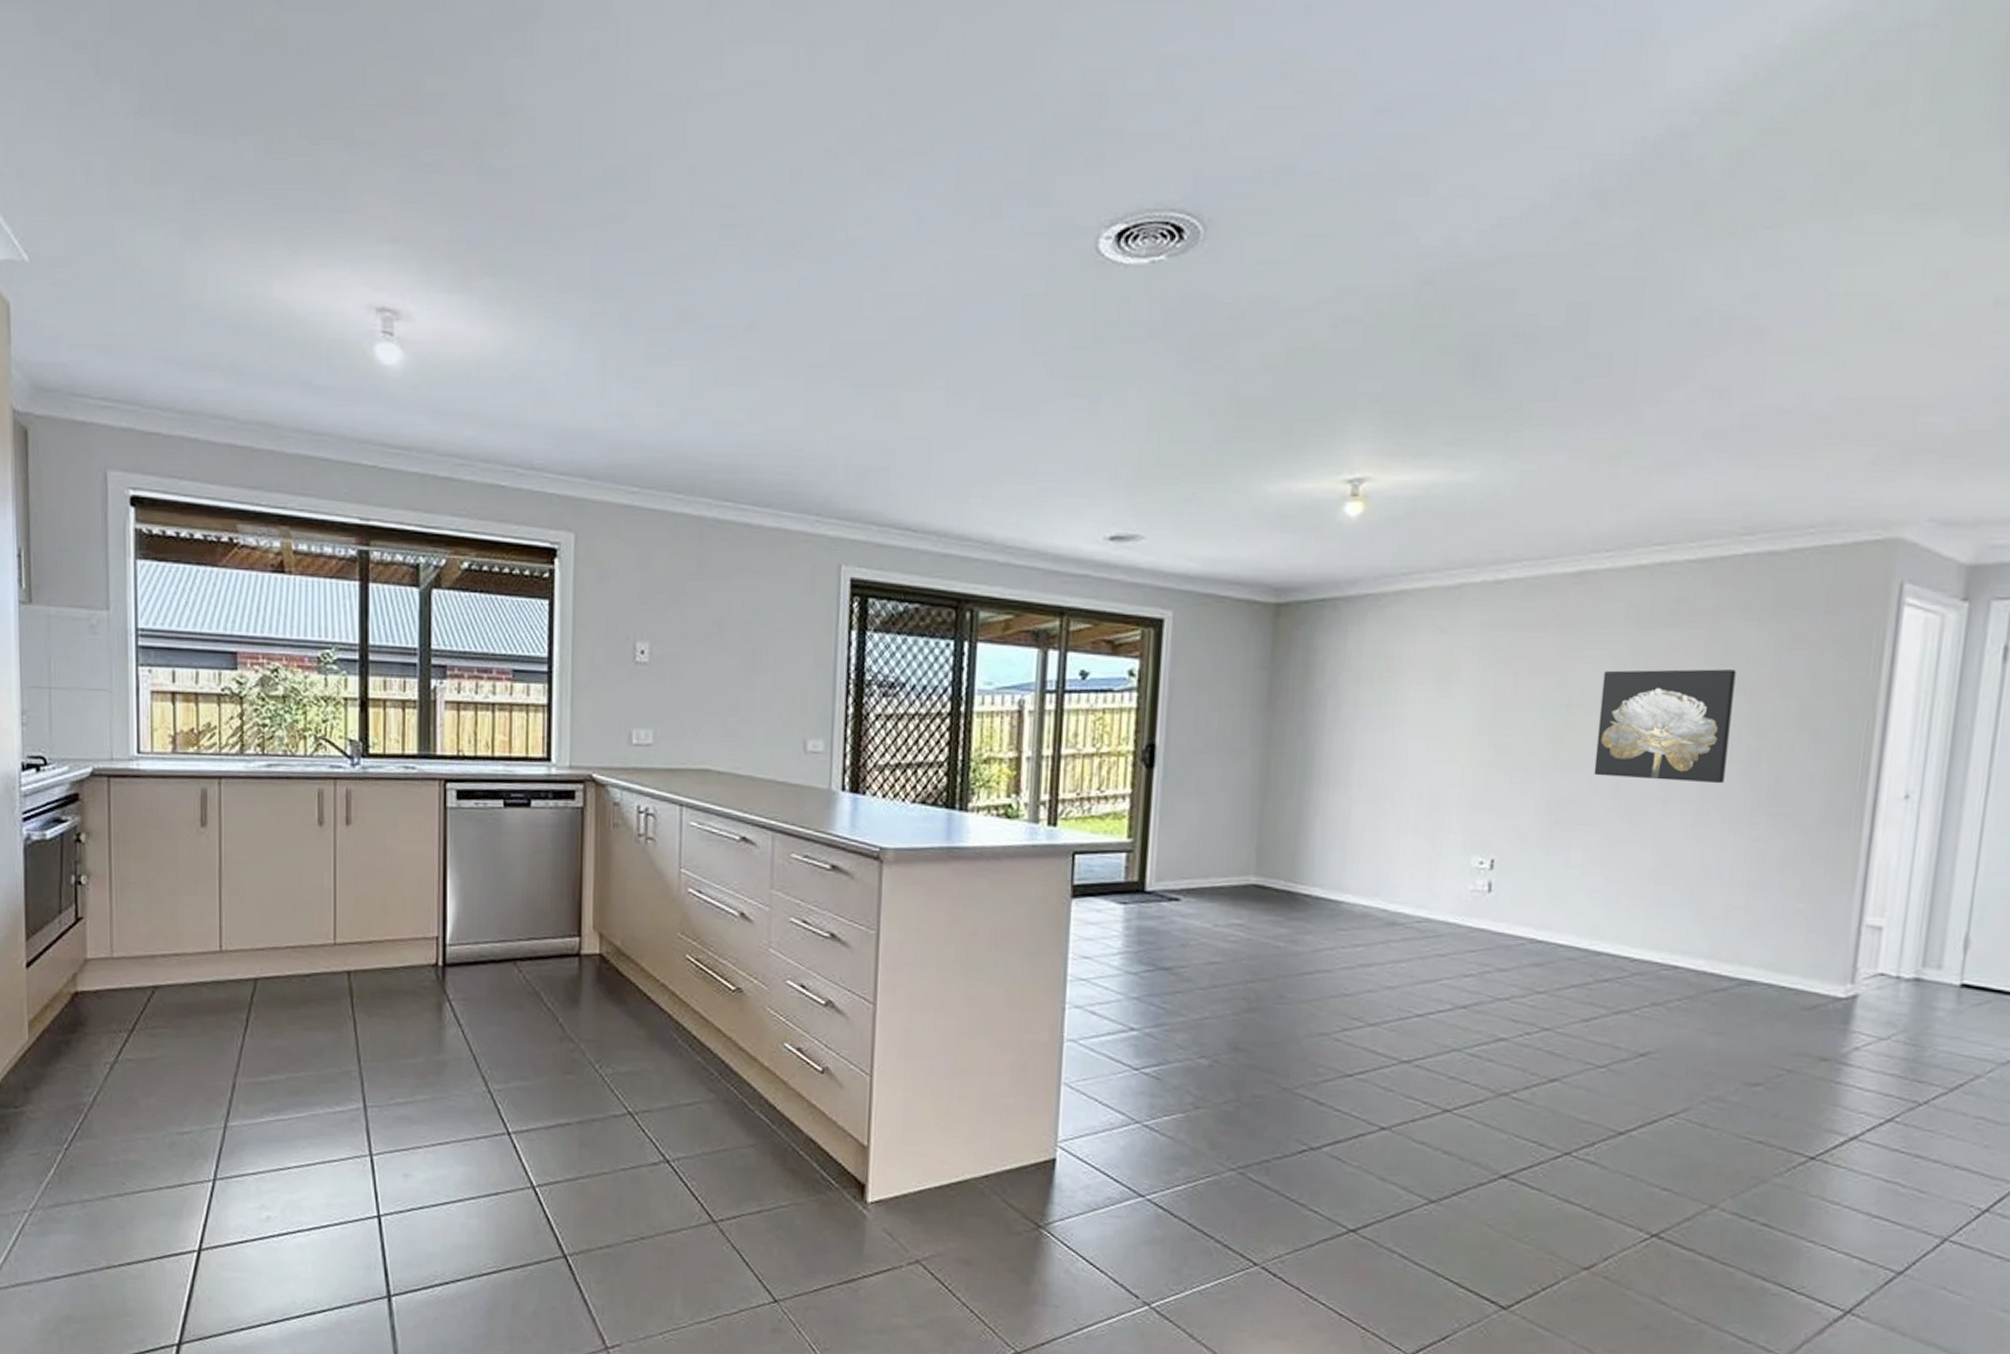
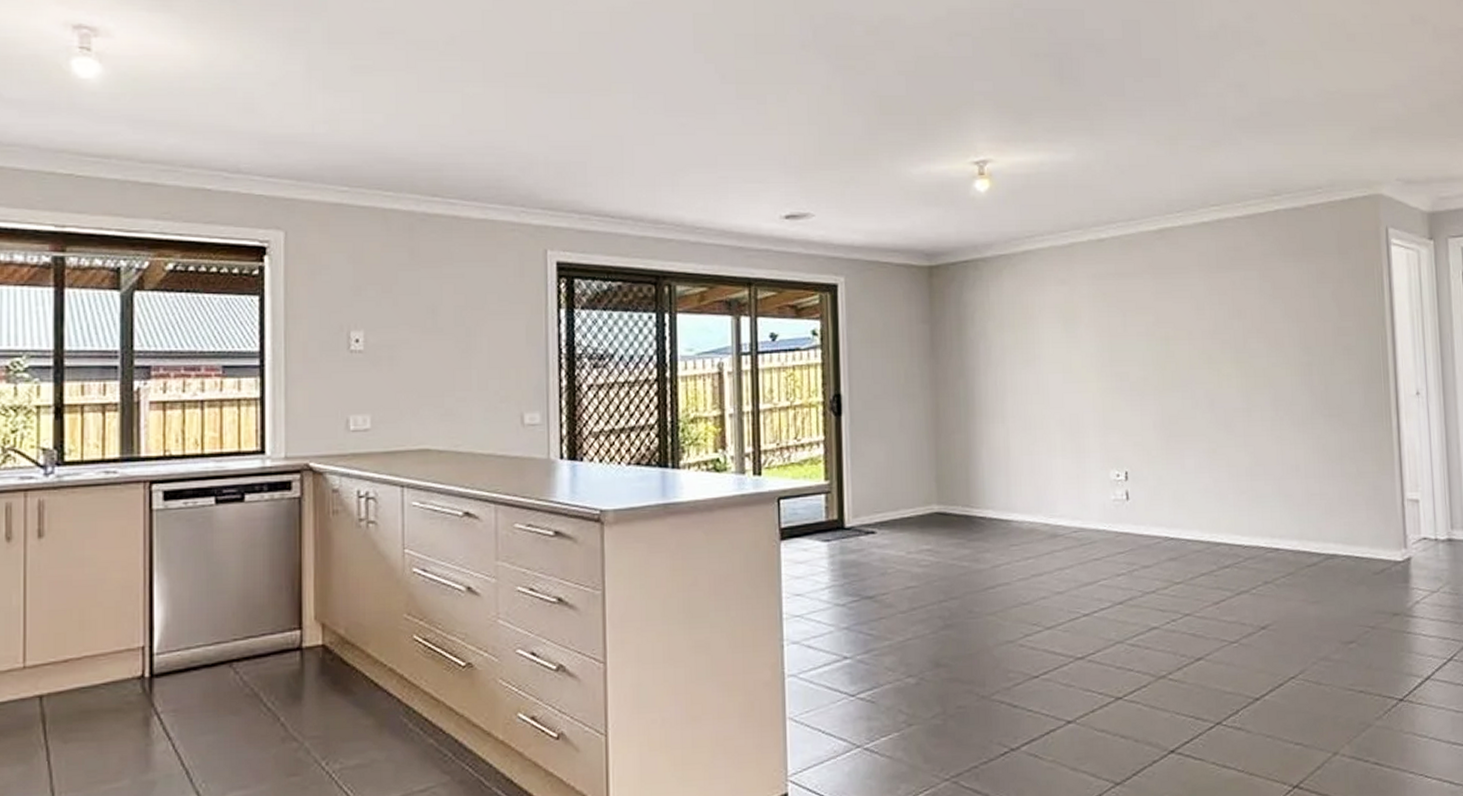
wall art: present [1593,669,1736,784] -> none [1189,301,1289,394]

